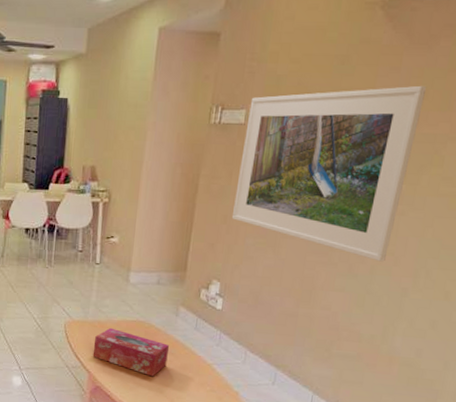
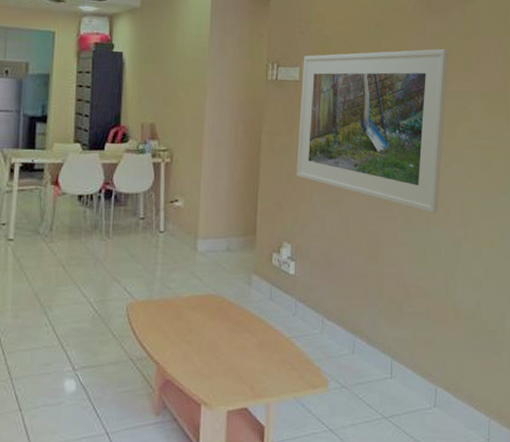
tissue box: present [92,327,169,377] -> none [160,306,244,361]

